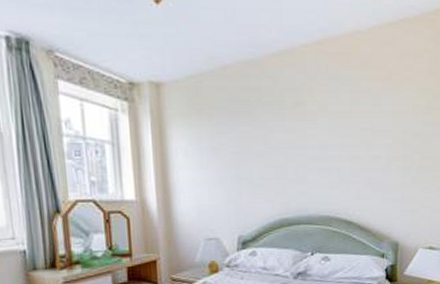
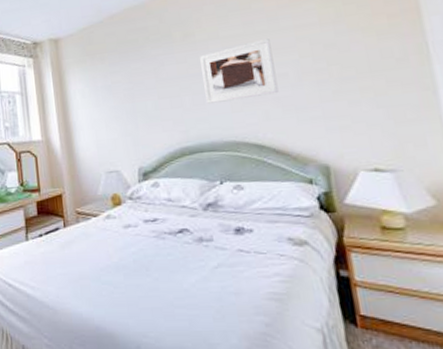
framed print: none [308,120,371,177] -> present [200,39,279,104]

